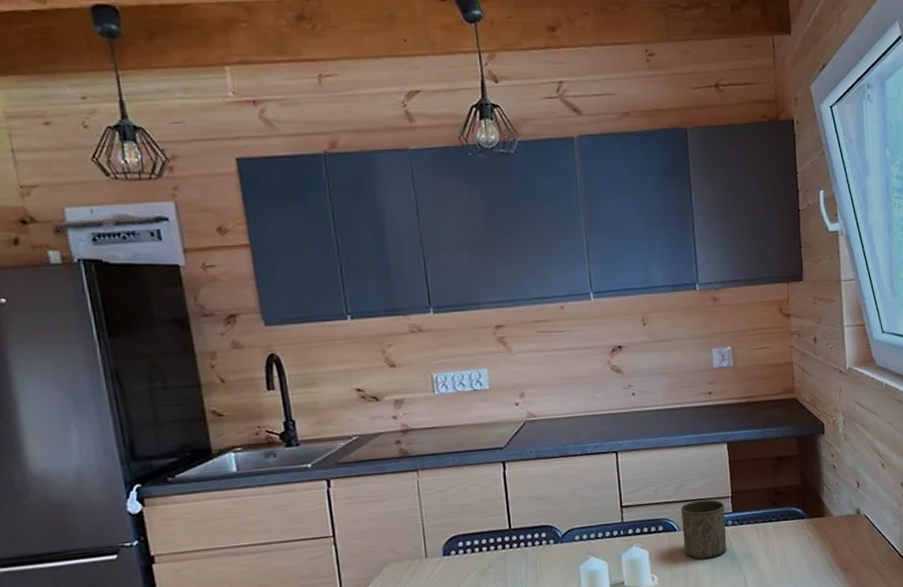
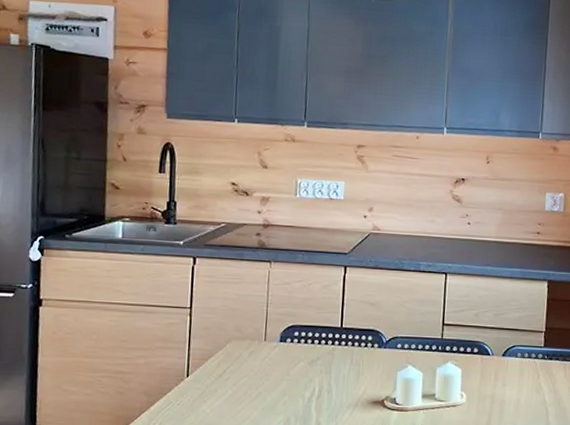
cup: present [680,500,727,560] -> none [494,330,538,387]

